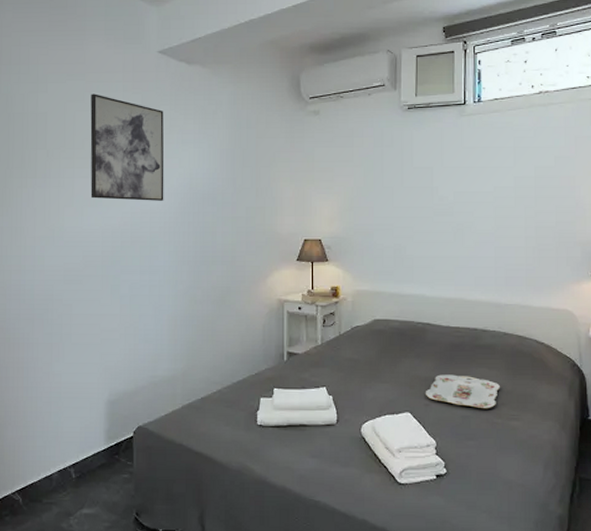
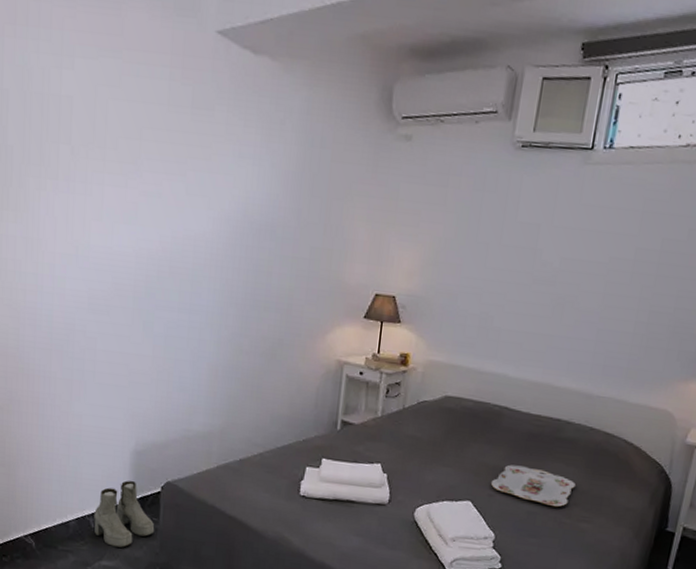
boots: none [74,429,130,494] -> present [94,480,155,548]
wall art: present [90,94,164,201] -> none [123,78,219,227]

